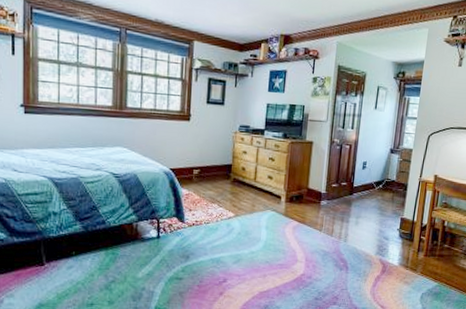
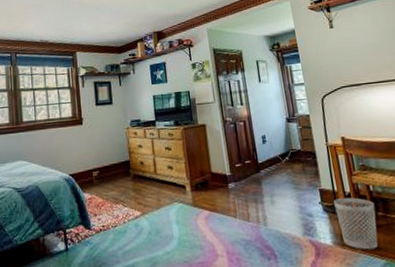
wastebasket: none [408,228,444,273] -> present [333,197,378,250]

